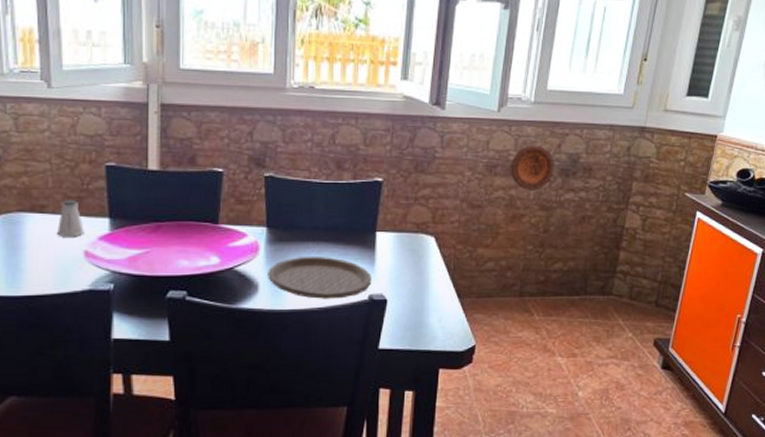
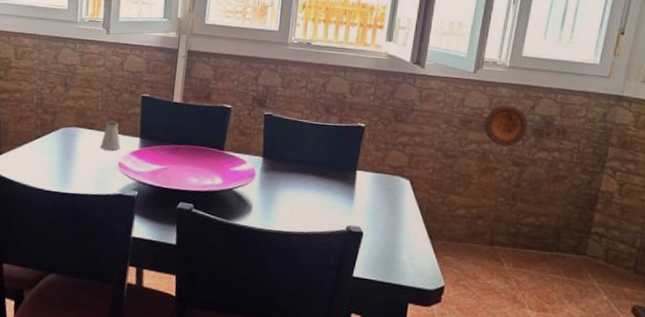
plate: present [268,257,372,299] -> none [260,185,350,227]

